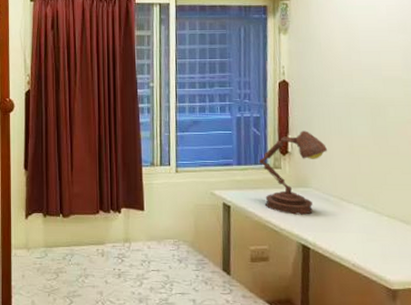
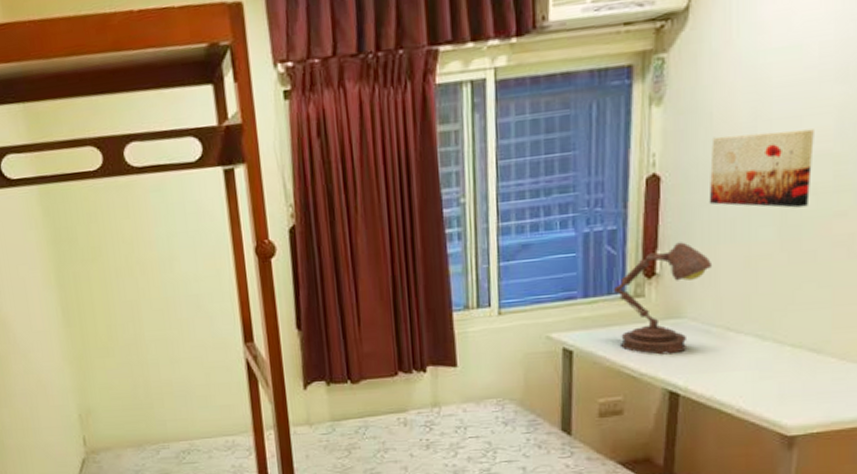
wall art: none [321,59,390,114] -> present [709,129,814,208]

